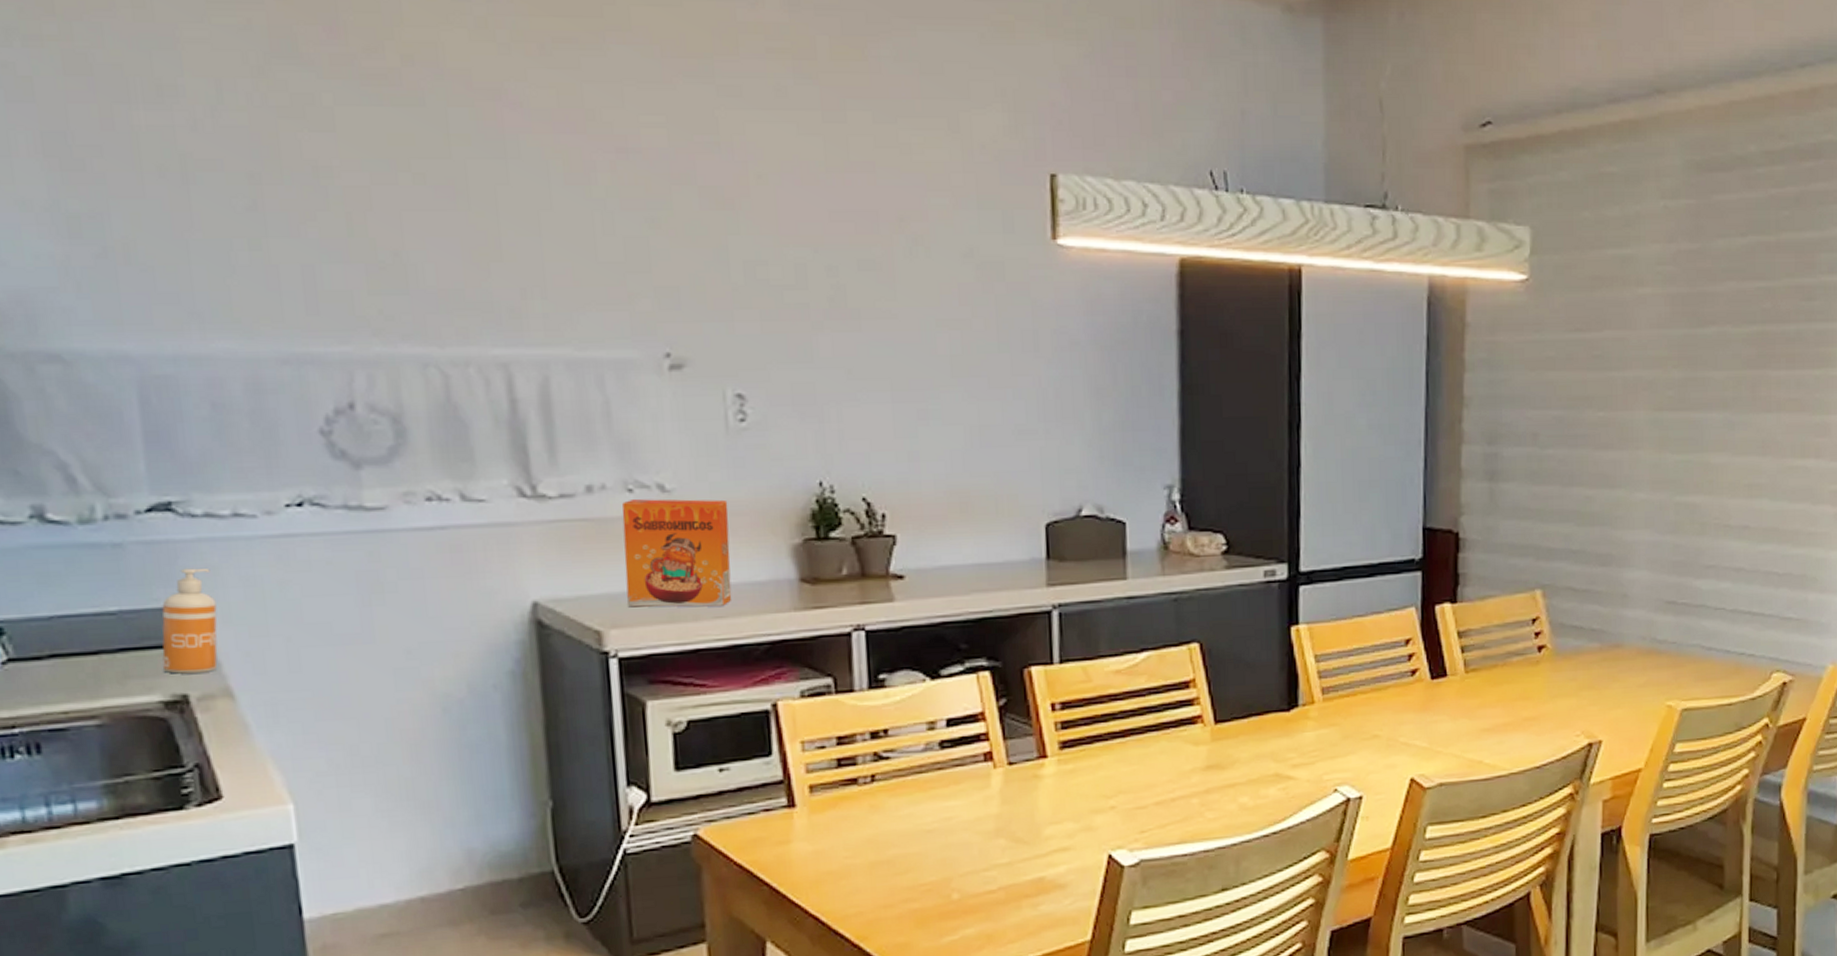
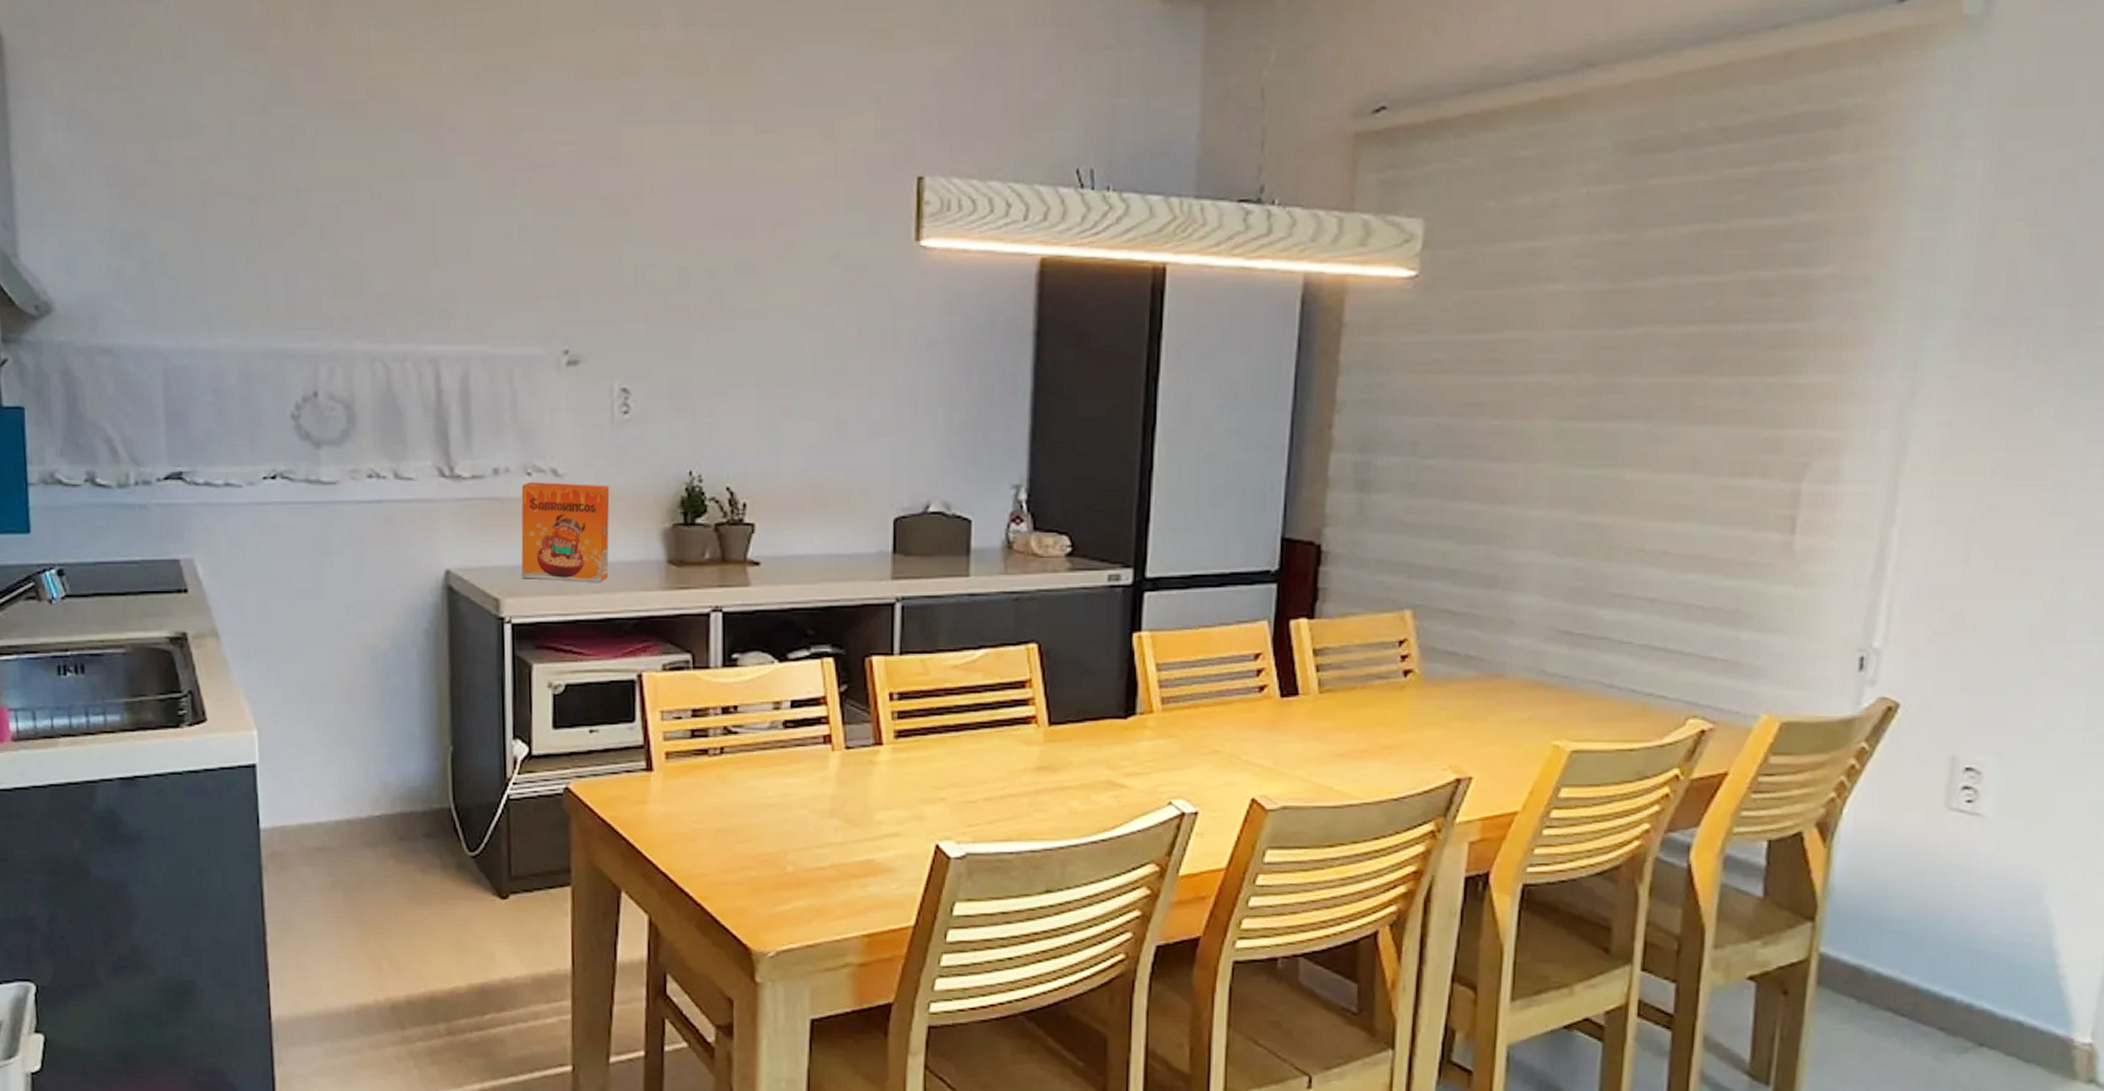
soap dispenser: present [162,567,218,674] -> none [169,528,210,615]

